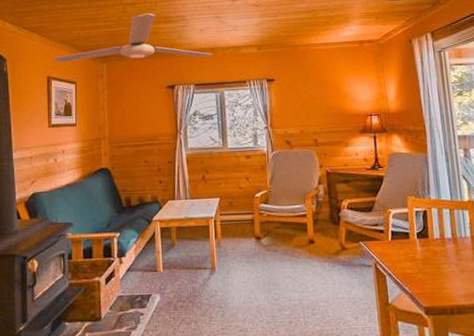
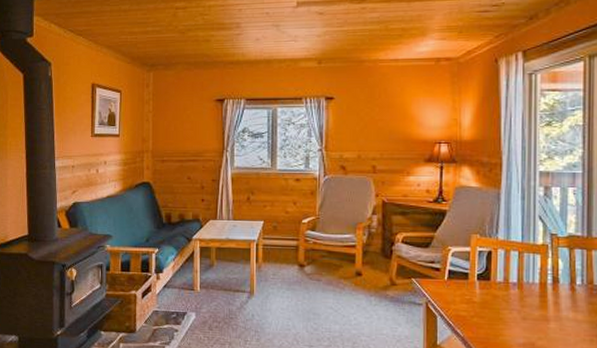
ceiling fan: present [52,13,213,63] -> none [98,19,268,69]

